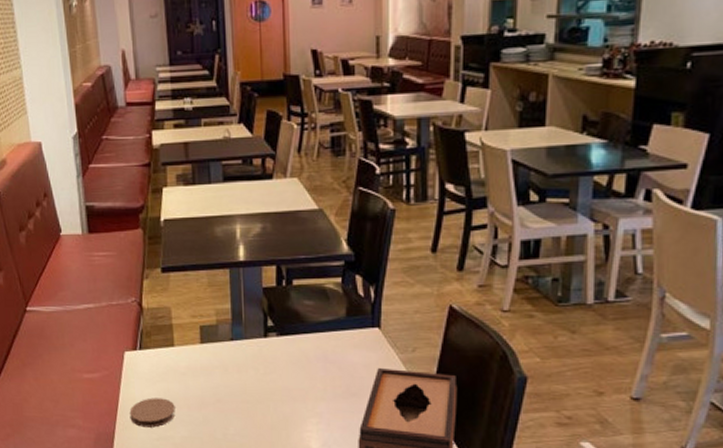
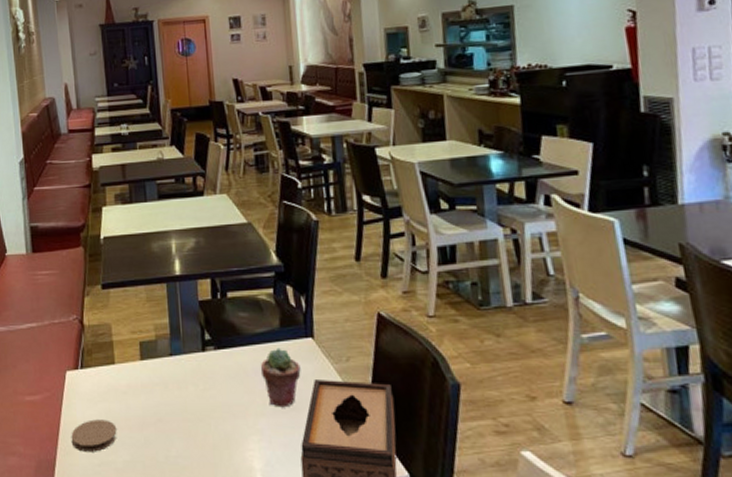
potted succulent: none [323,336,365,394] -> present [260,347,301,408]

